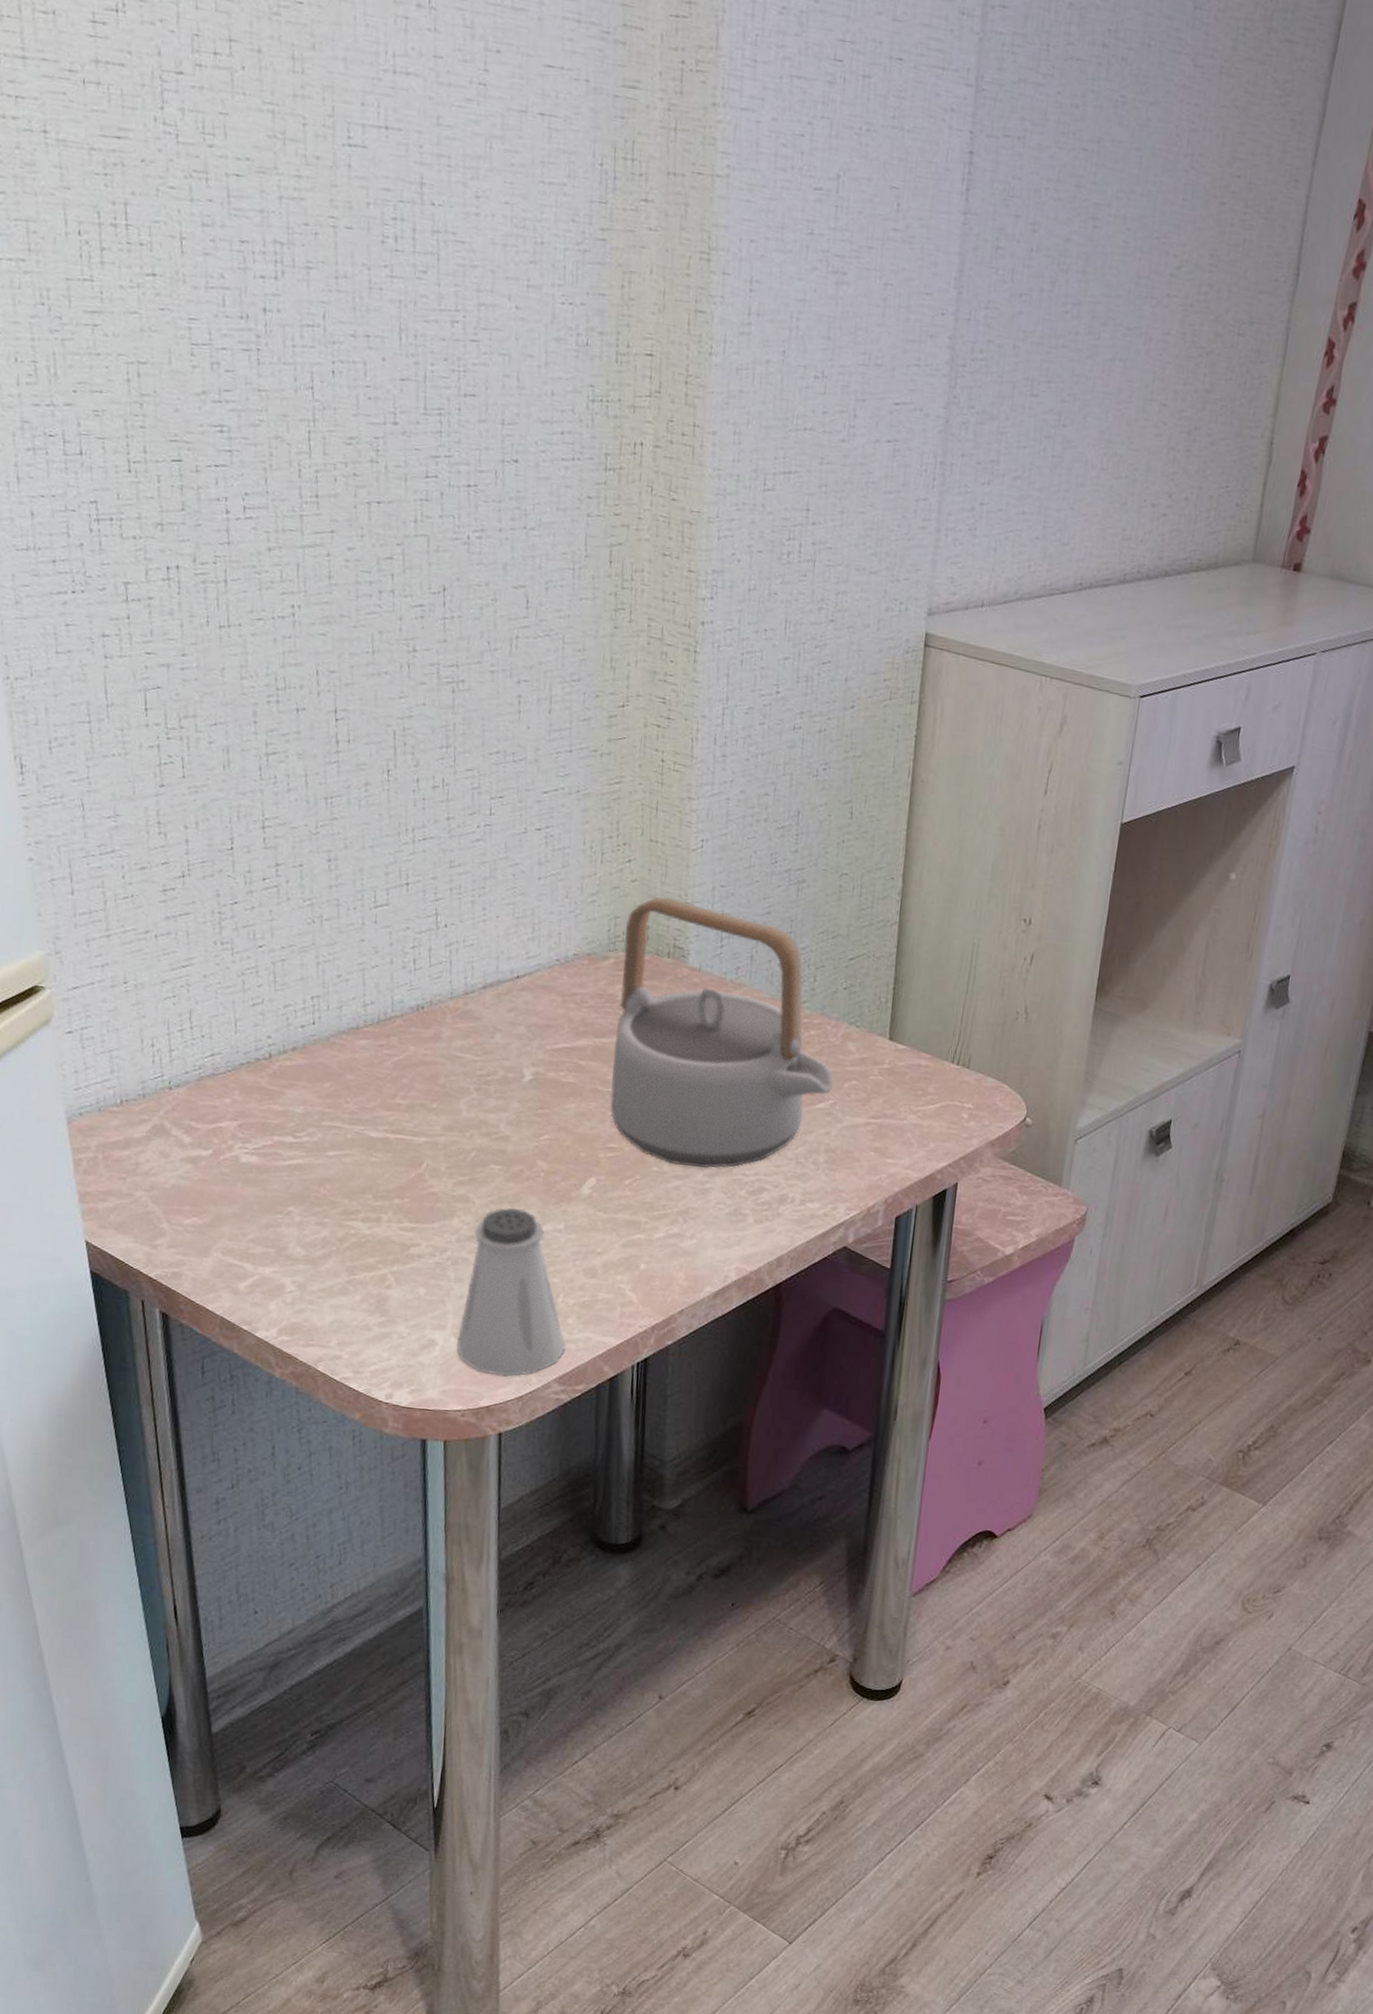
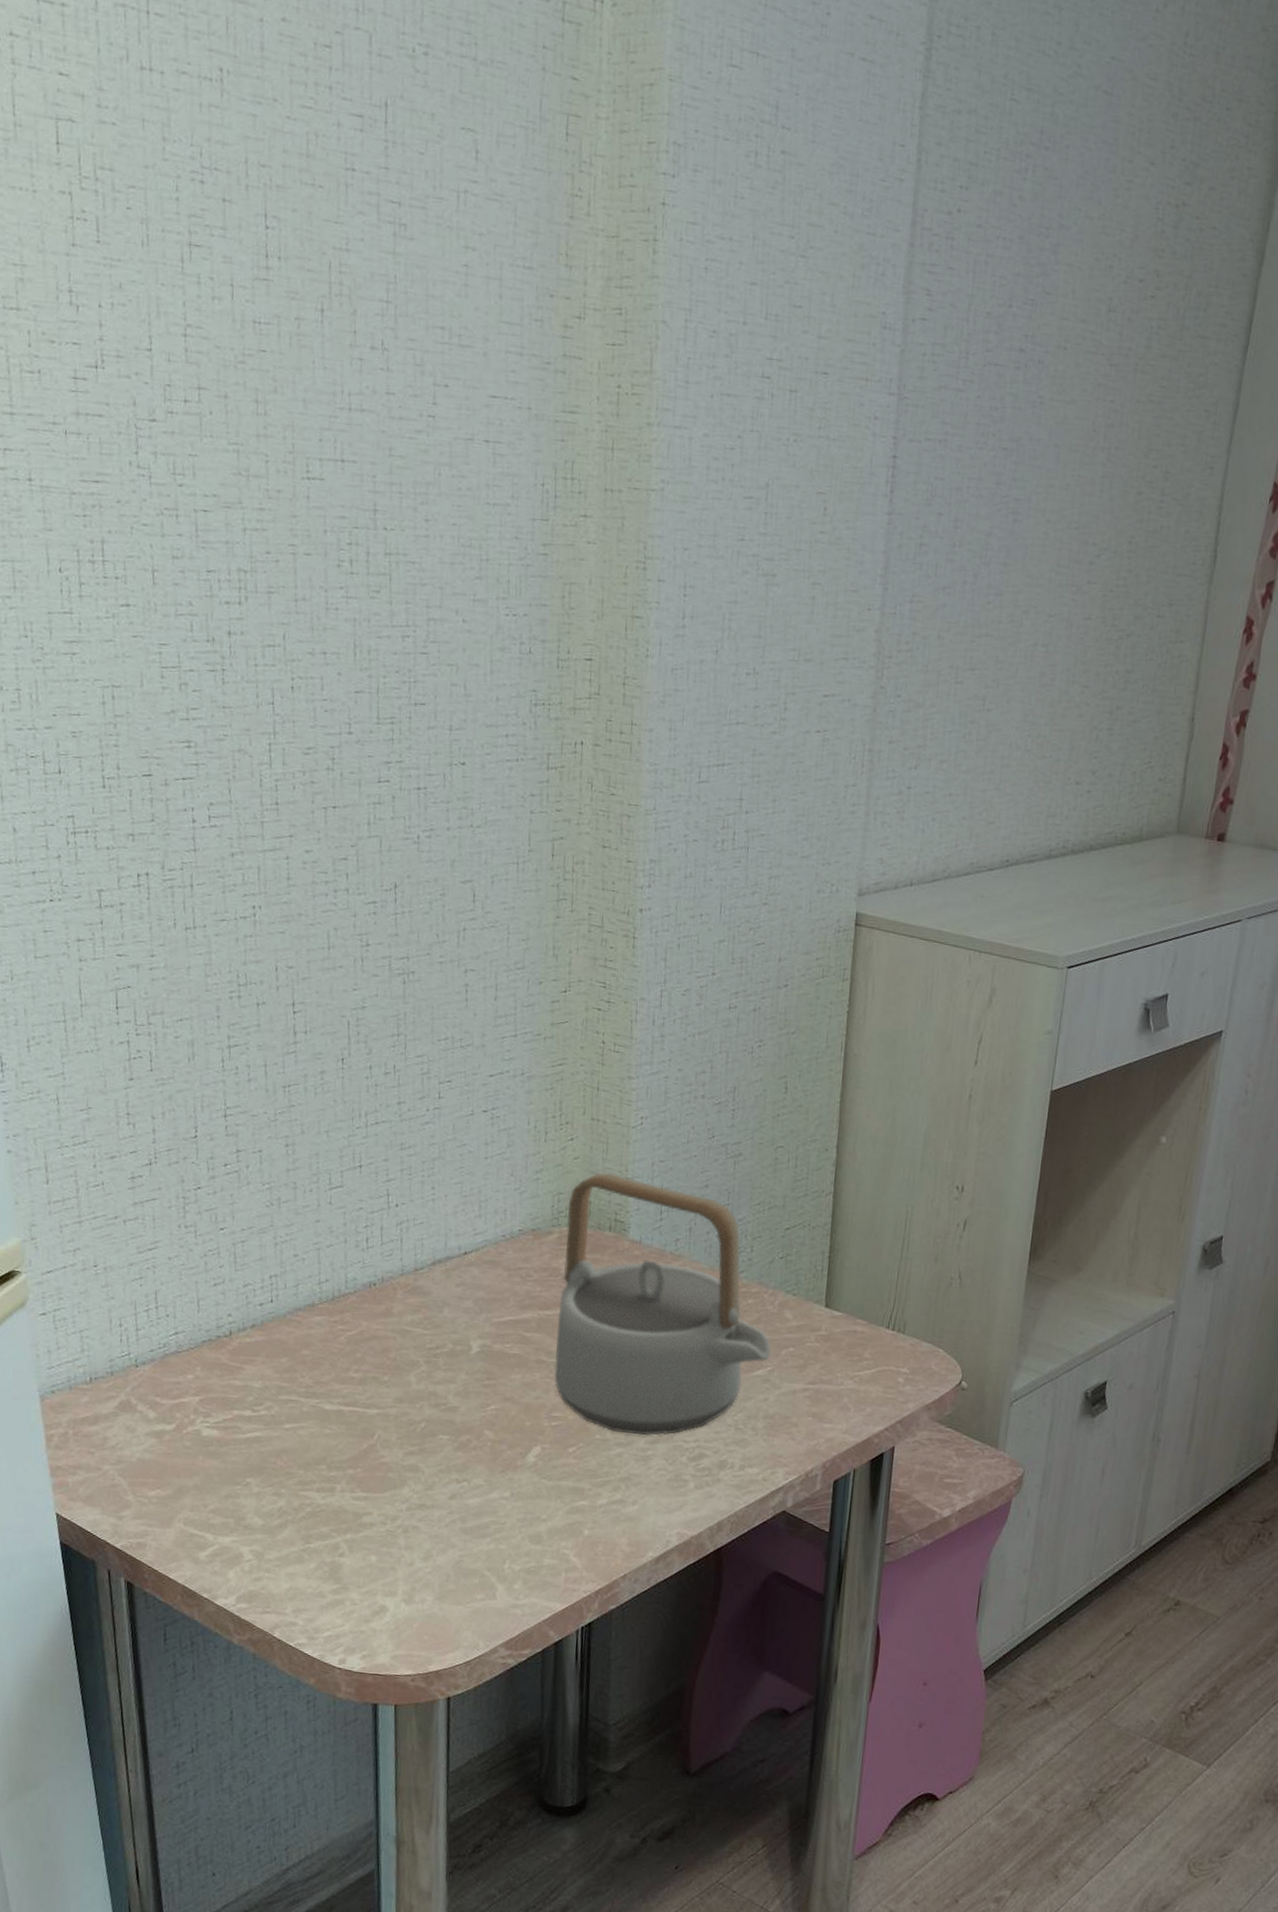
saltshaker: present [457,1208,566,1377] -> none [407,1477,513,1642]

